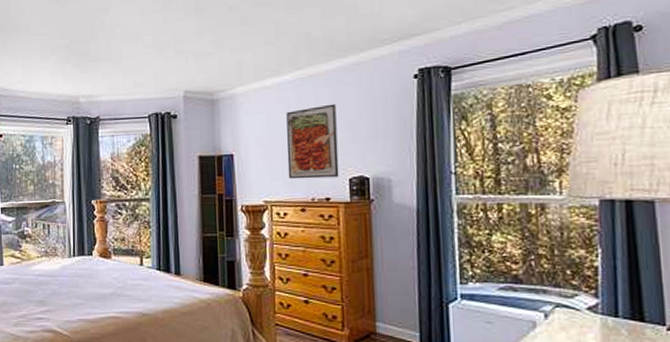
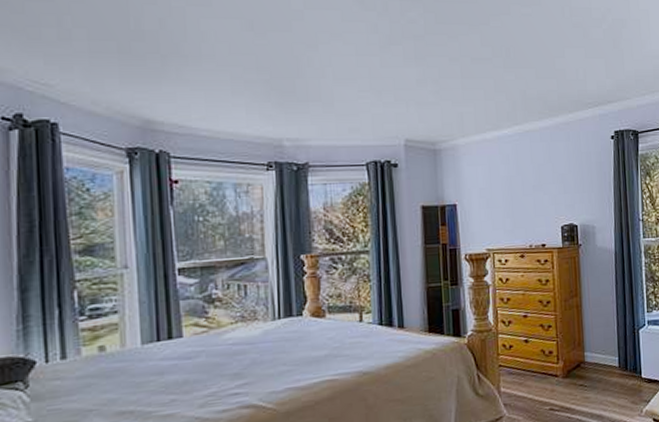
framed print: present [286,103,339,179] -> none [506,158,553,228]

